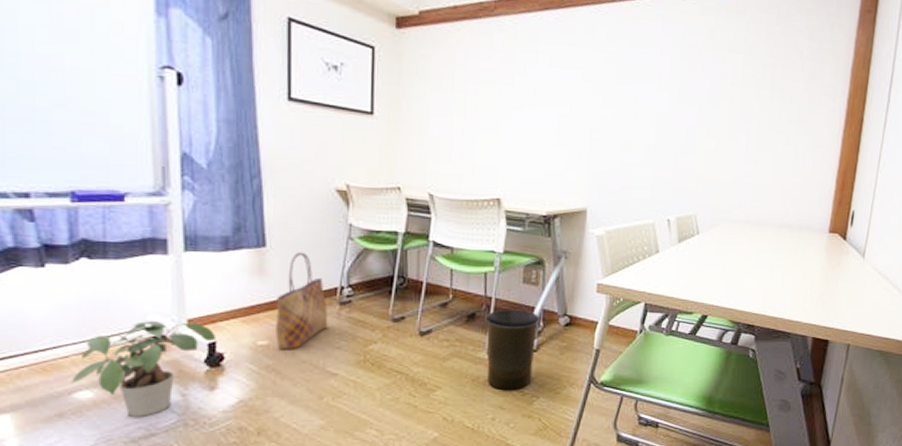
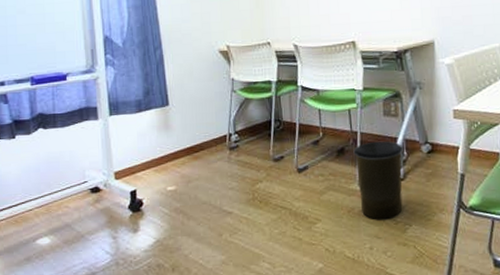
potted plant: present [72,320,217,417] -> none [35,174,137,258]
tote bag: present [276,251,328,350] -> none [179,107,222,194]

